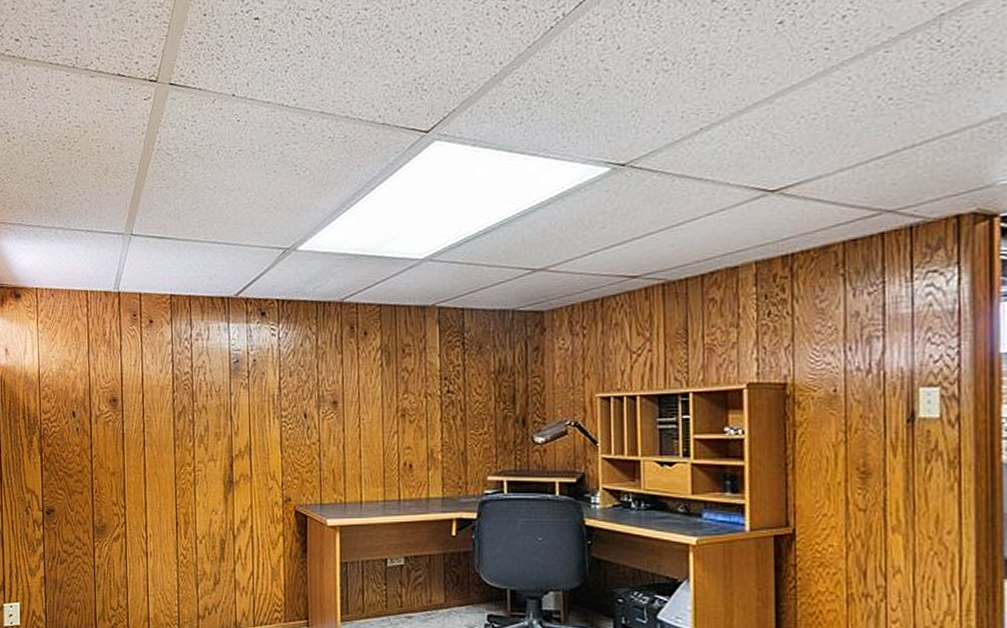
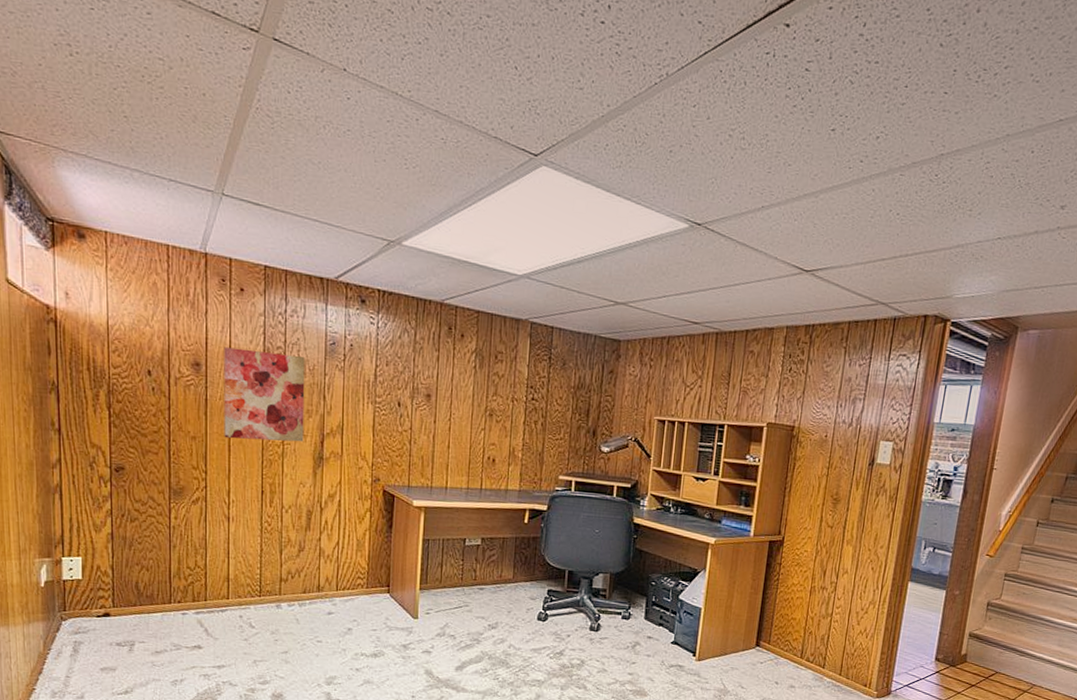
wall art: none [137,378,214,471] -> present [224,347,305,442]

